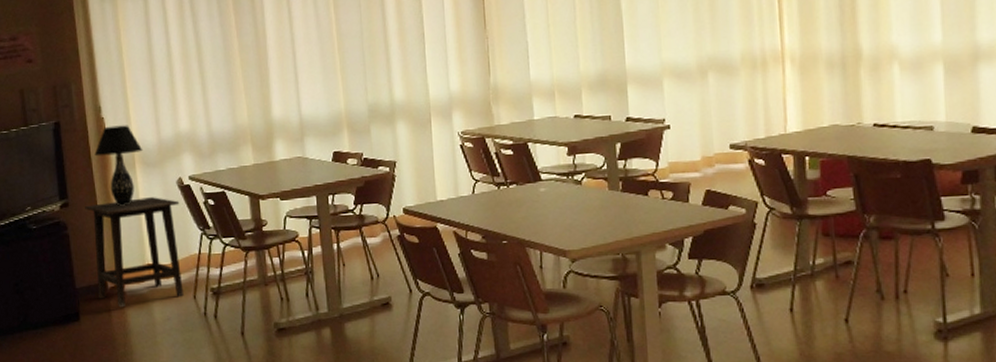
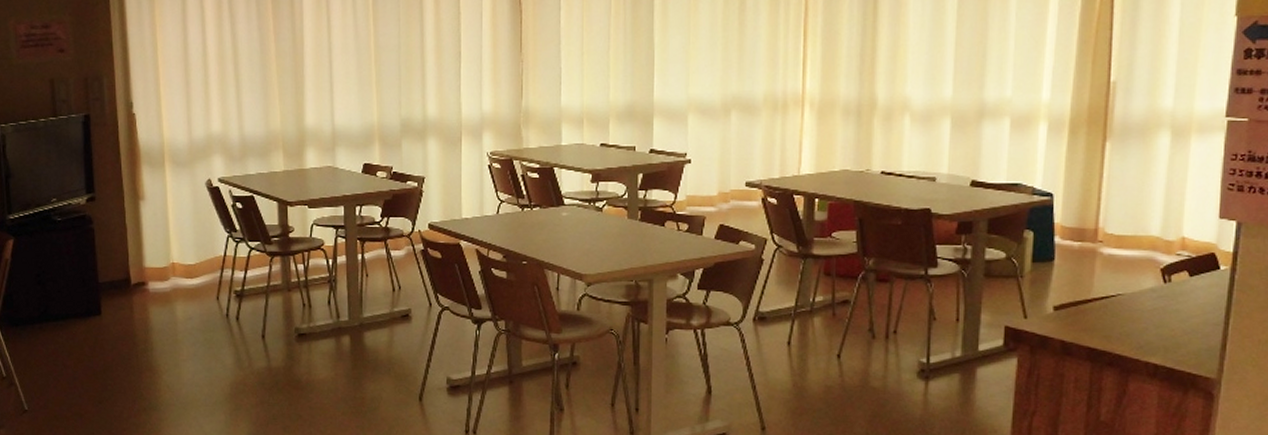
side table: present [84,197,184,308] -> none [110,197,208,305]
table lamp: present [94,125,143,206] -> none [124,123,174,203]

